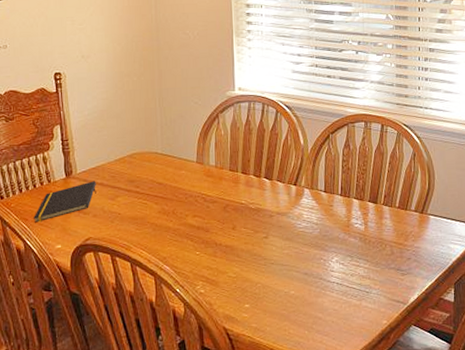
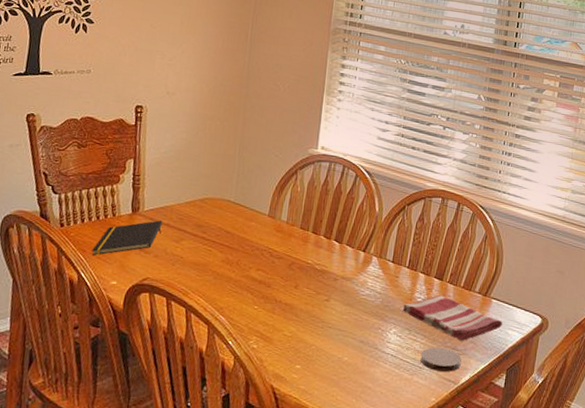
dish towel: none [341,218,443,262] -> present [402,295,502,342]
coaster: none [366,270,408,294] -> present [420,347,462,372]

